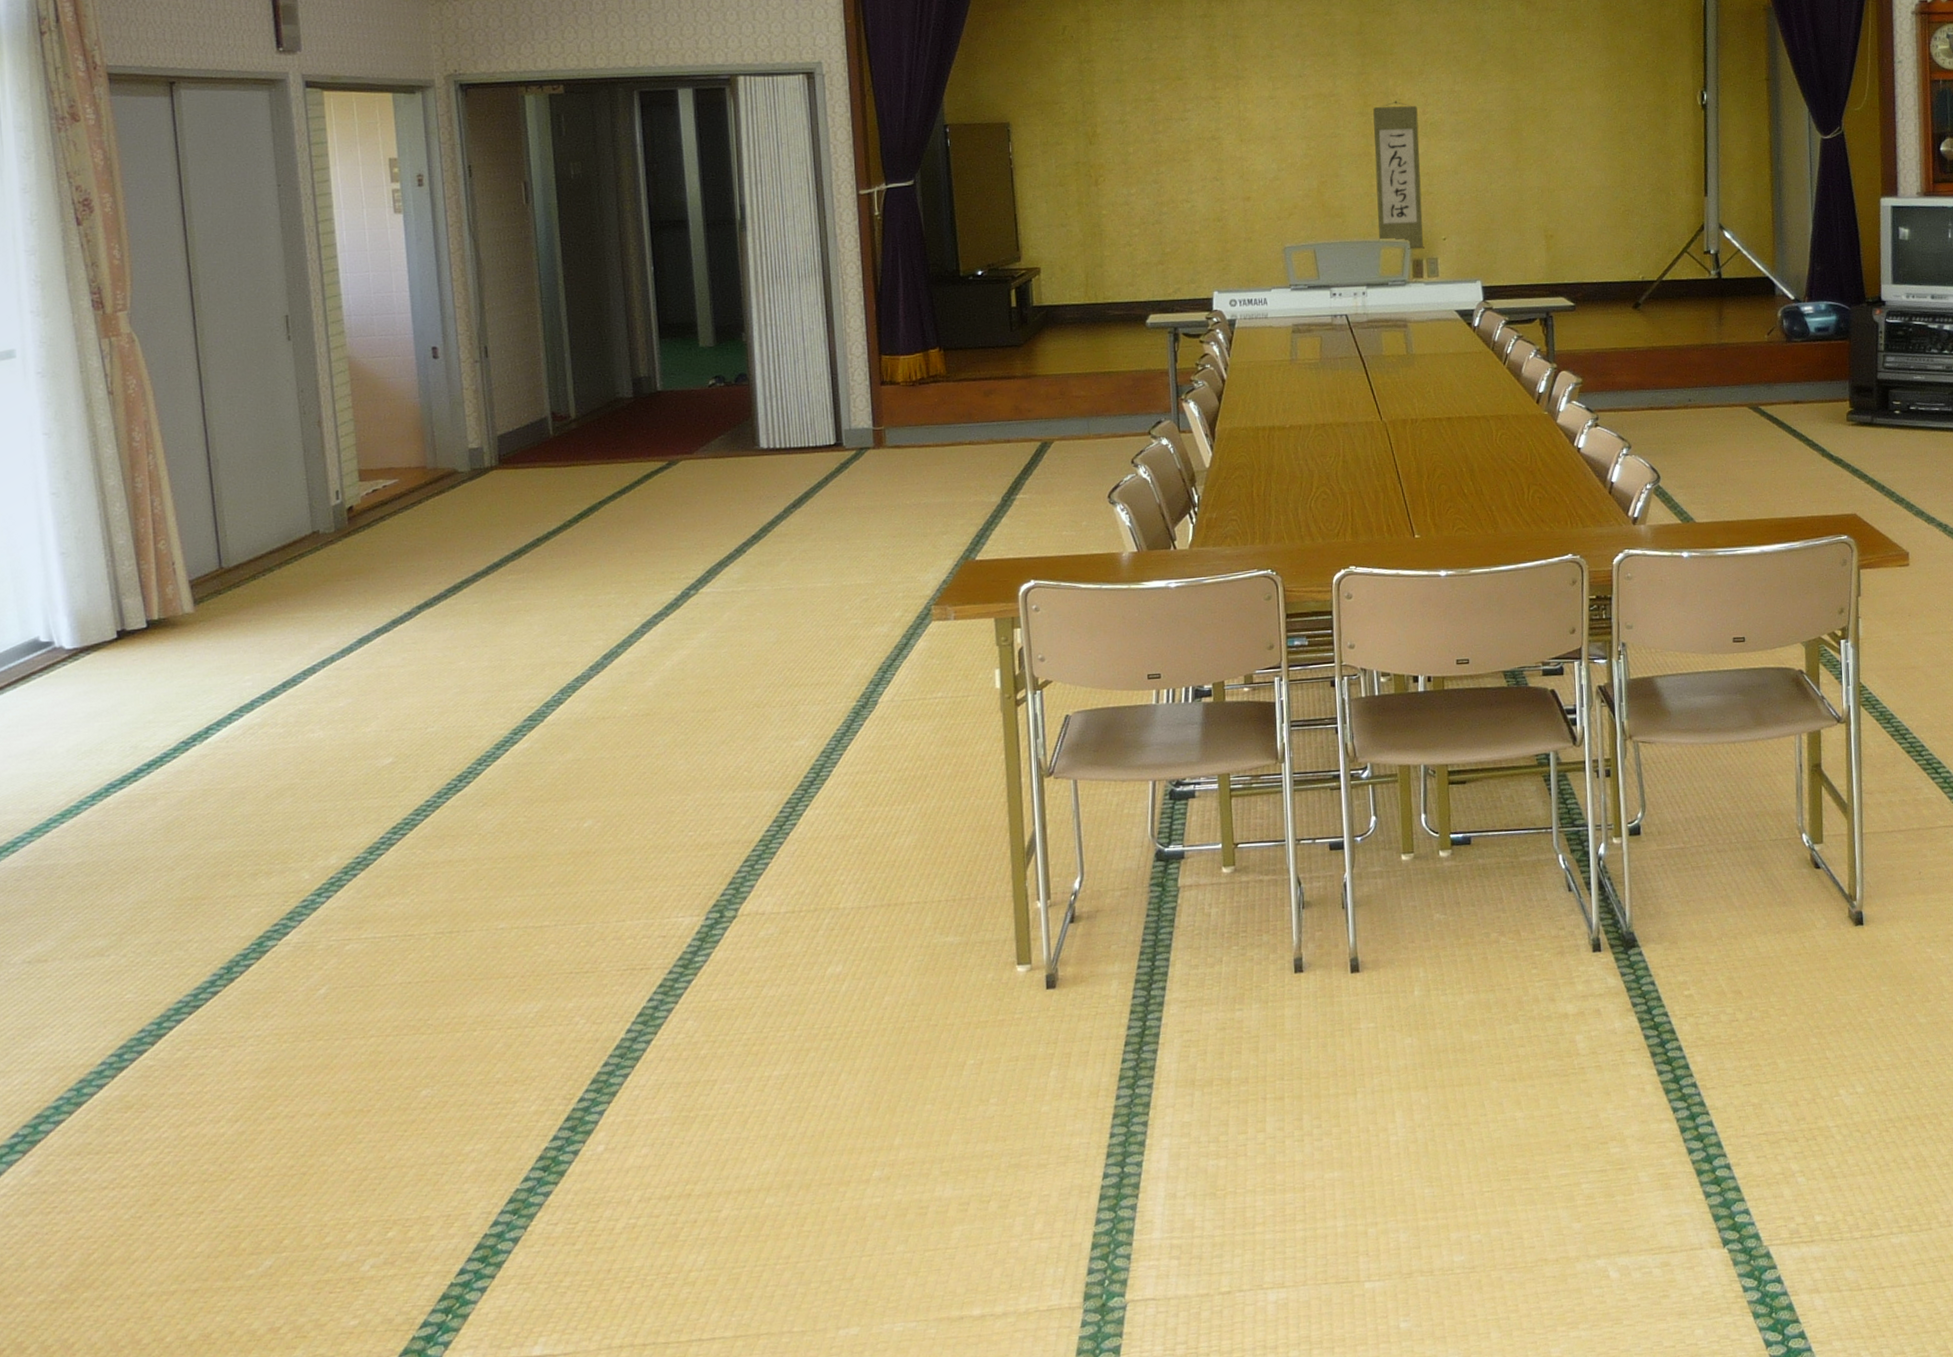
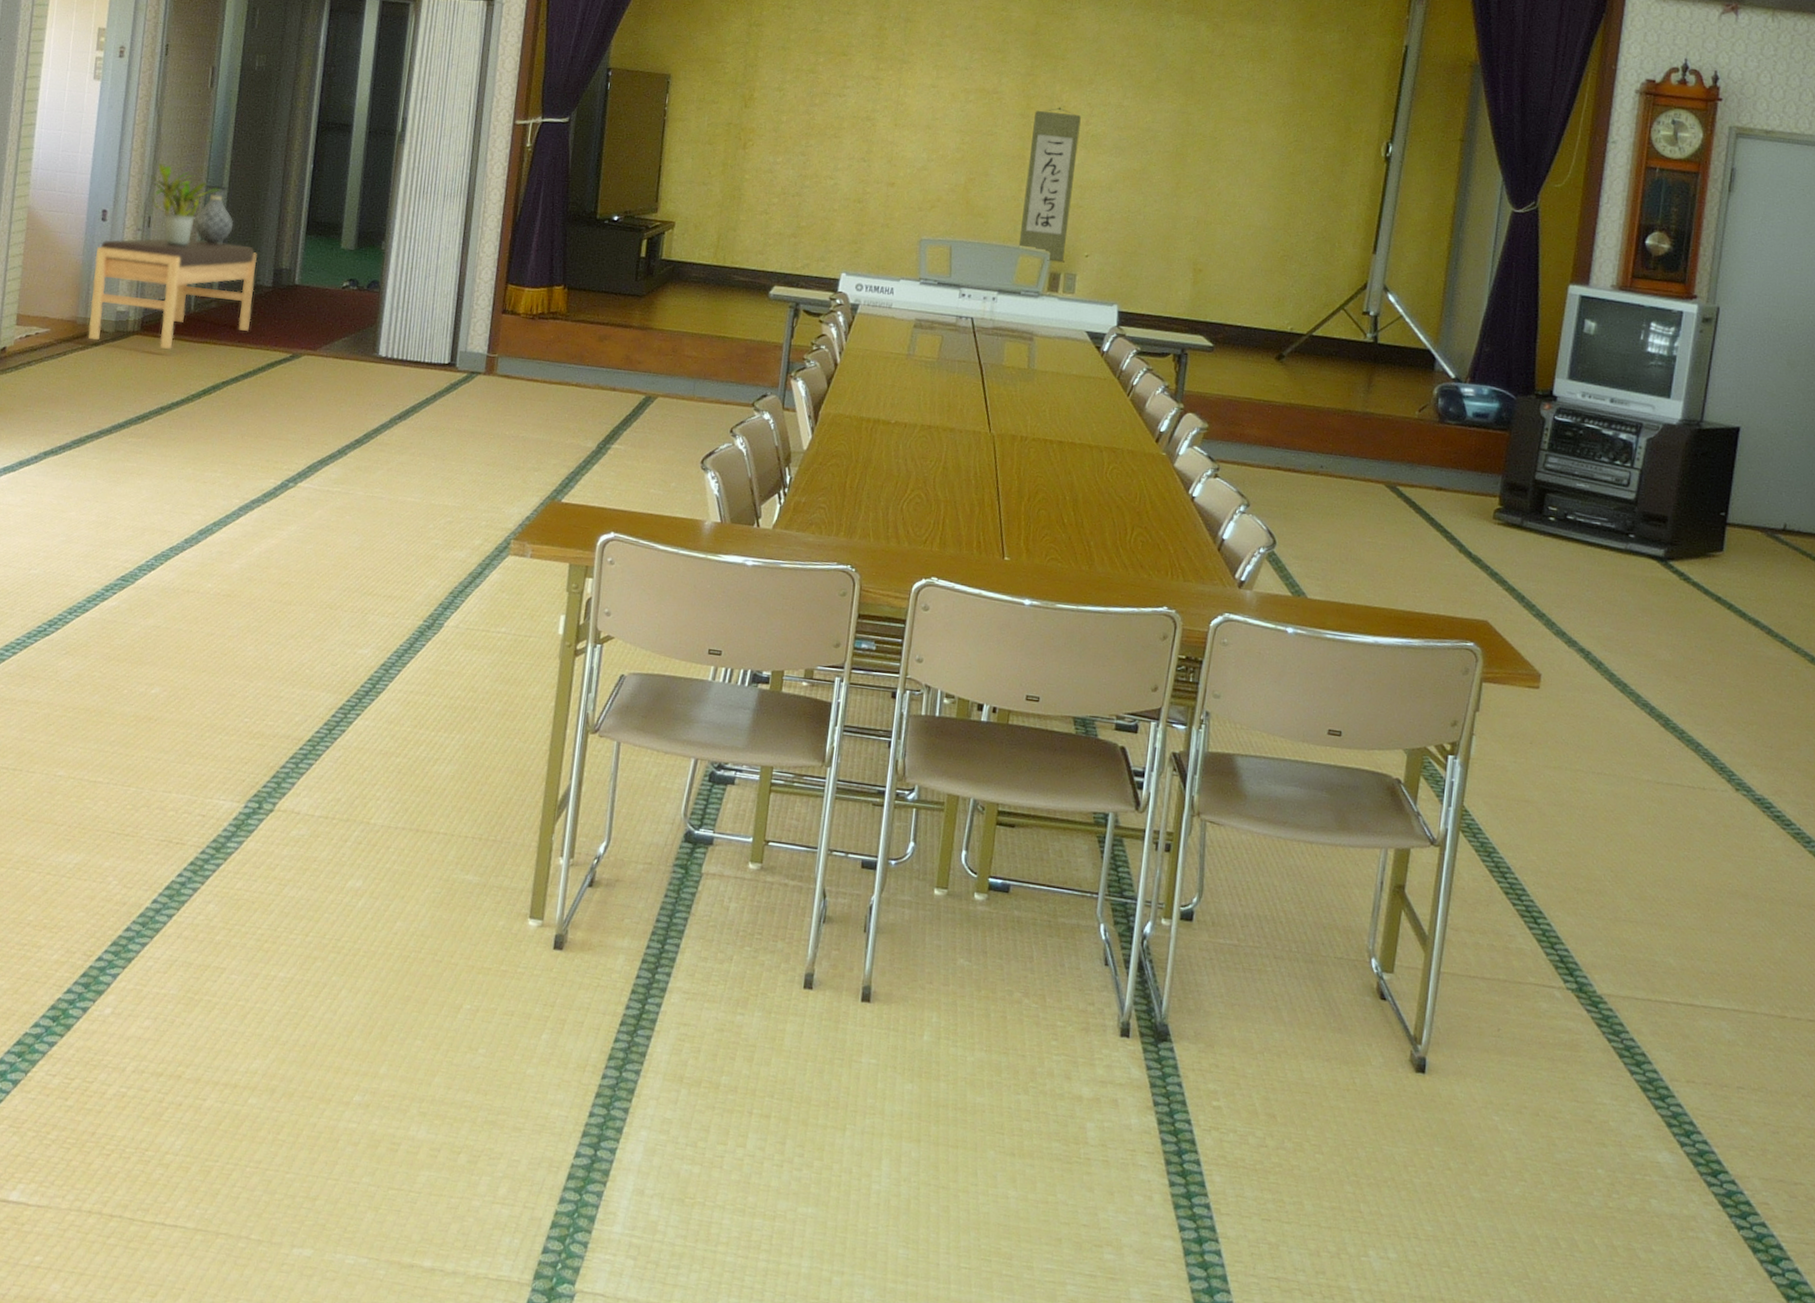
bench: none [433,360,618,483] -> present [88,238,257,349]
potted plant: none [469,290,558,373] -> present [143,163,221,247]
vase: none [535,303,580,364] -> present [193,184,234,244]

